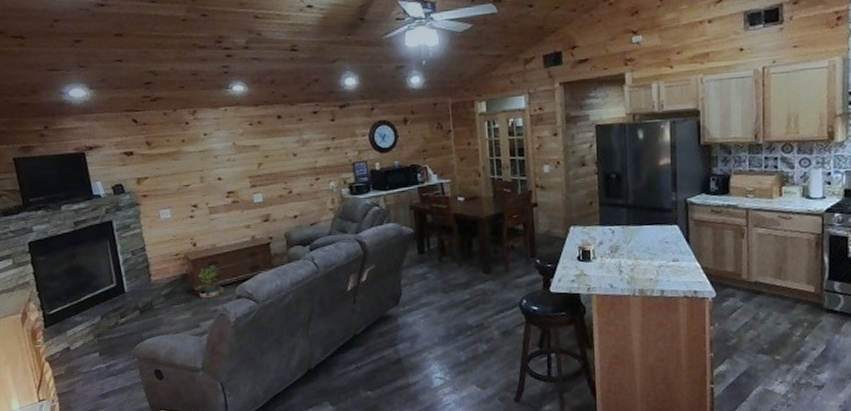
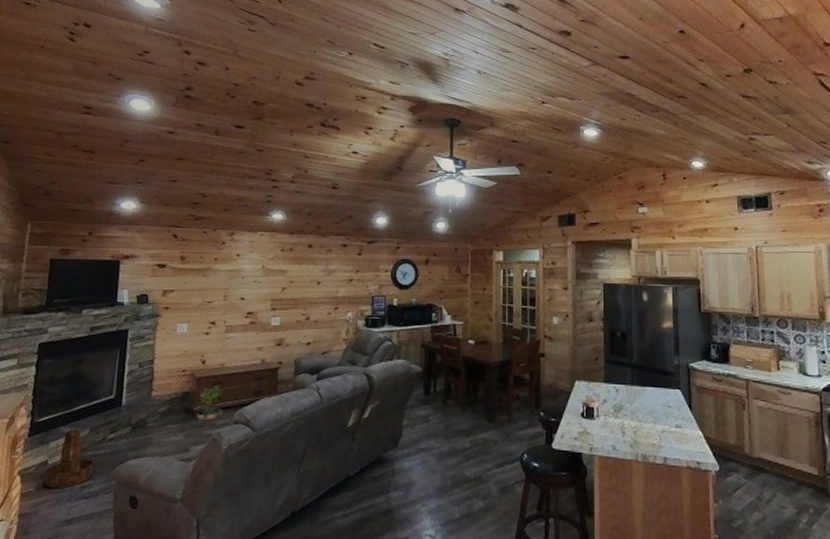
basket: none [69,318,114,370] -> present [43,430,94,489]

